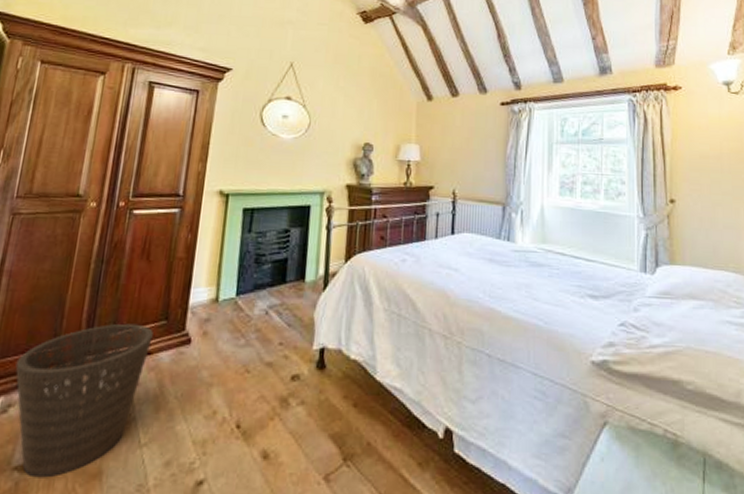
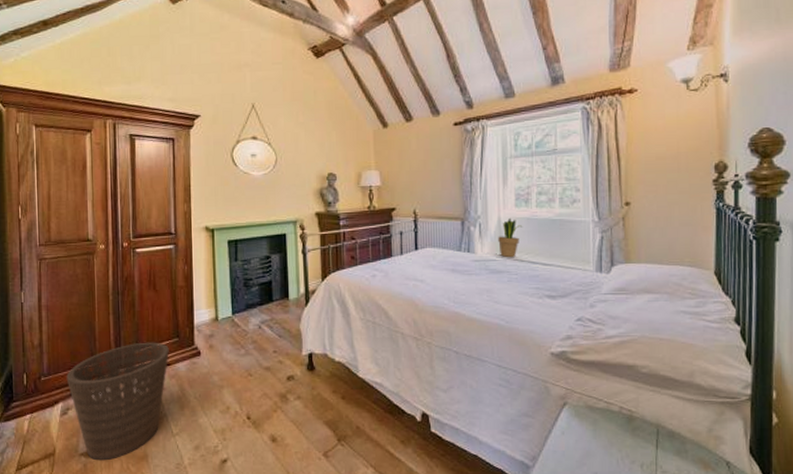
potted plant: none [540,206,567,251] -> present [498,217,523,258]

